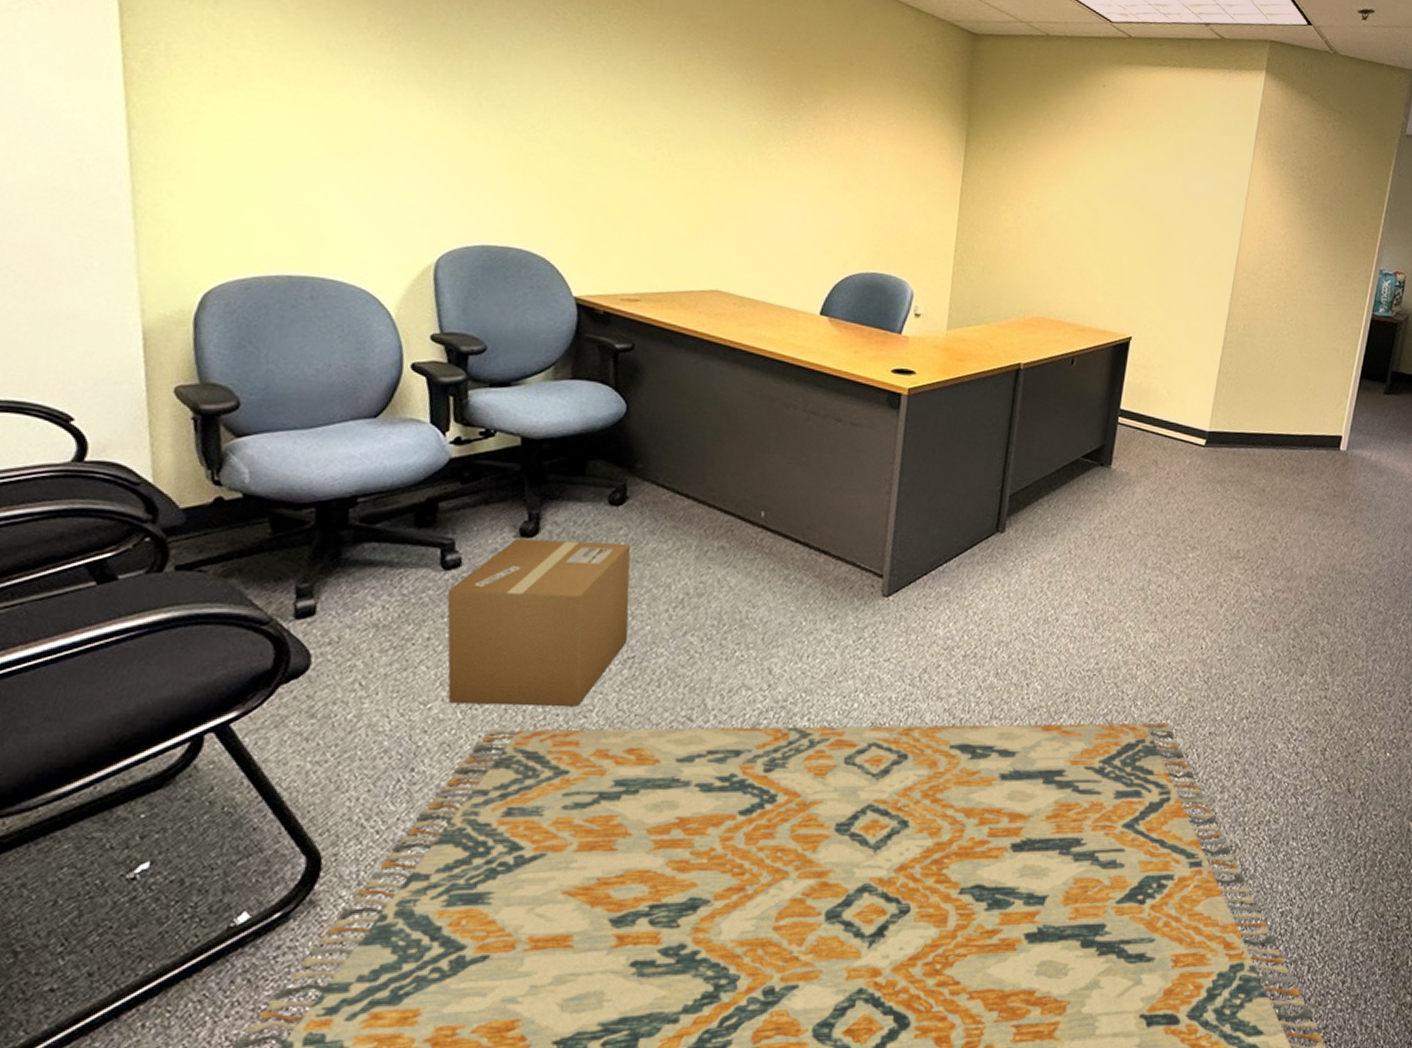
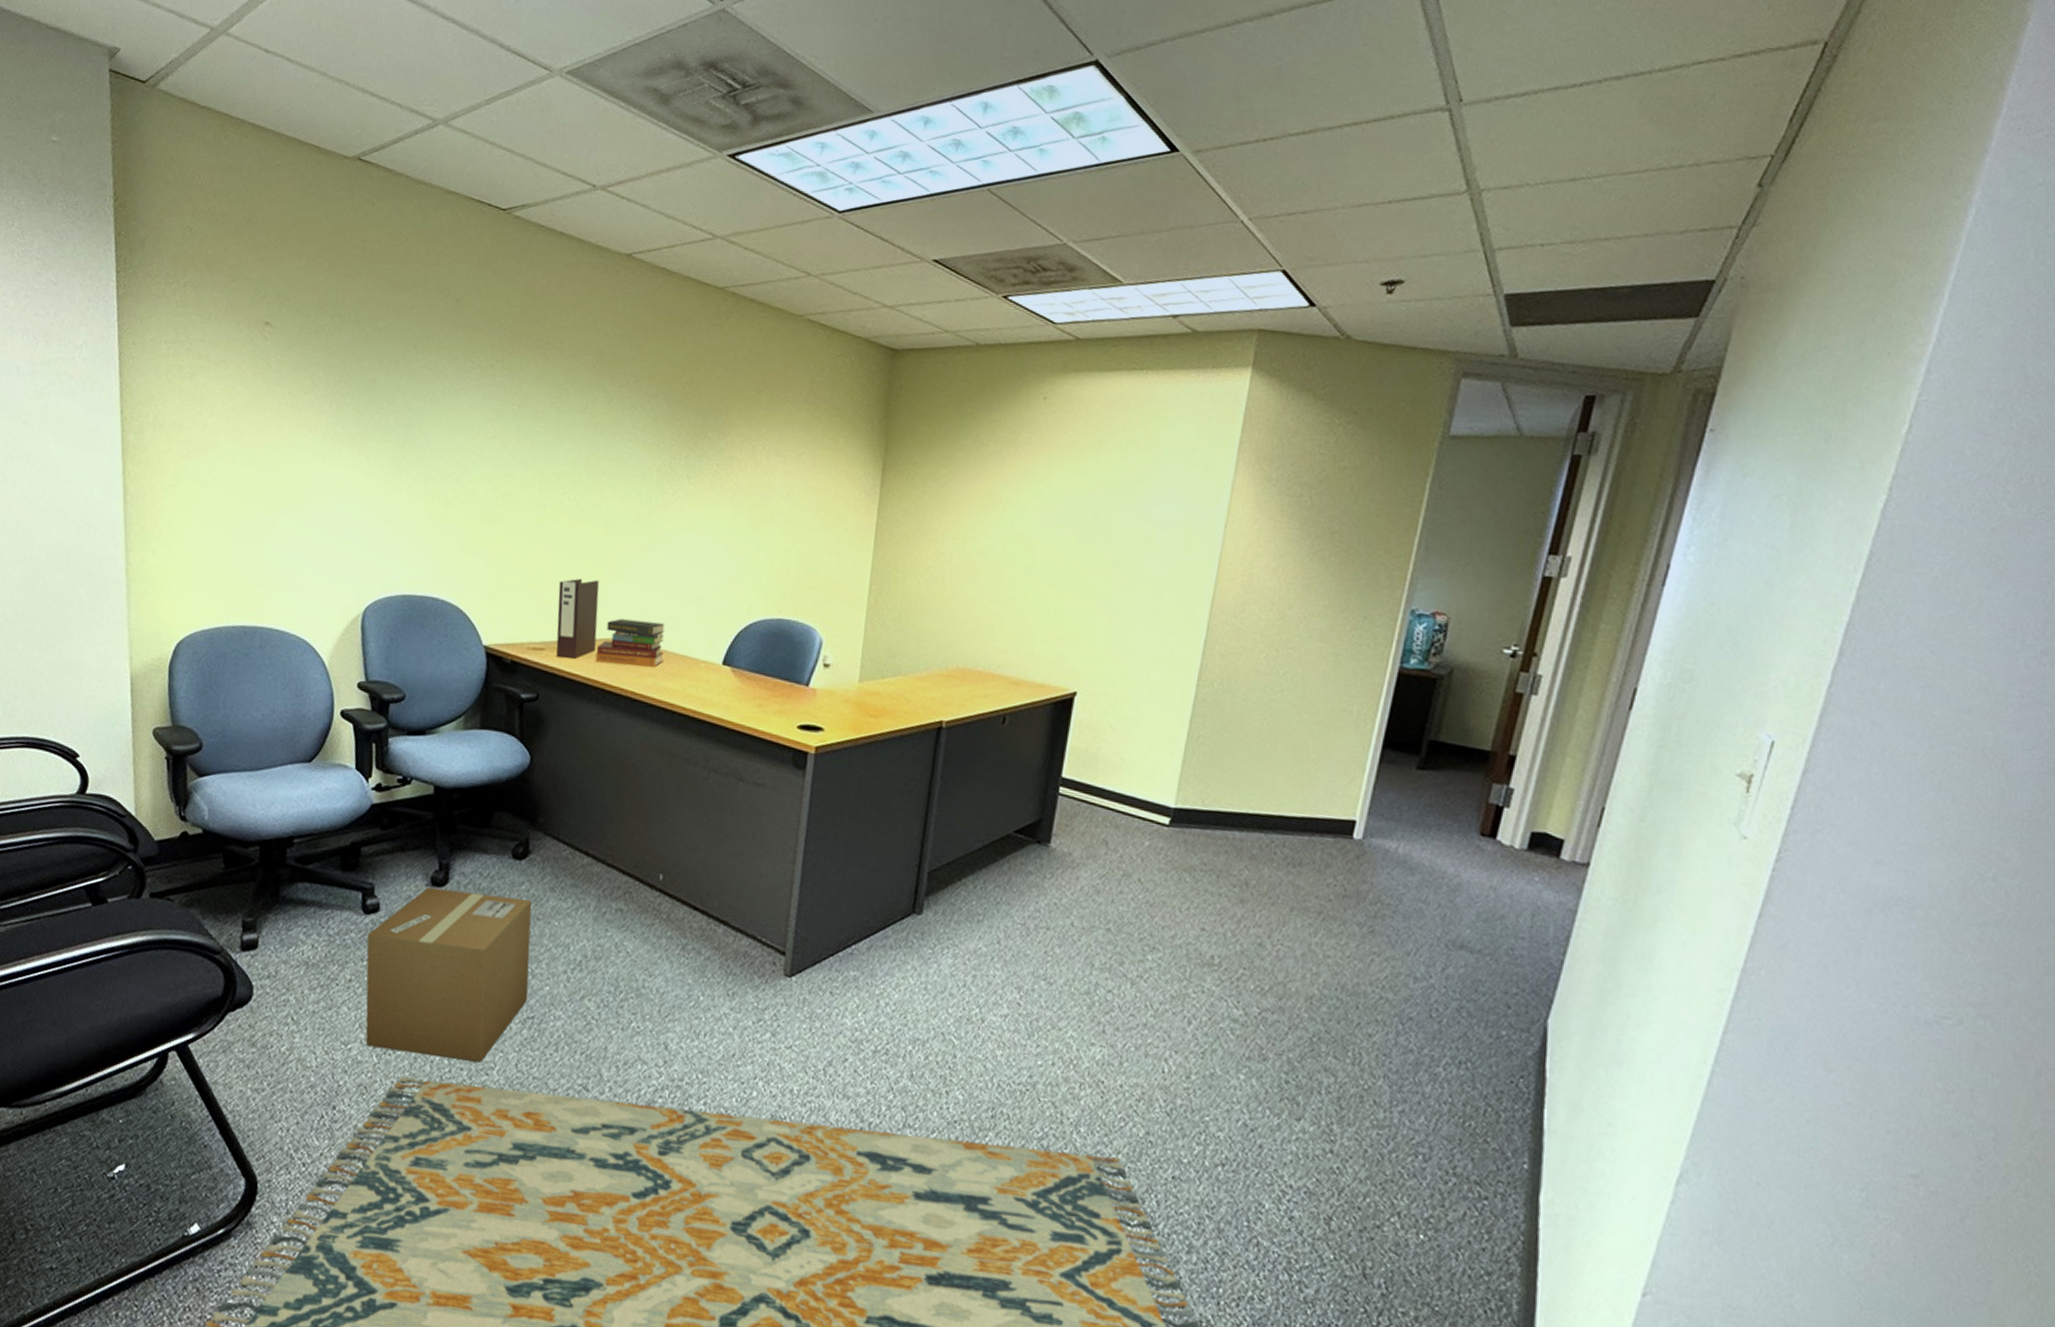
binder: none [651,232,696,311] -> present [556,578,599,660]
books: none [693,271,763,318] -> present [595,619,665,668]

